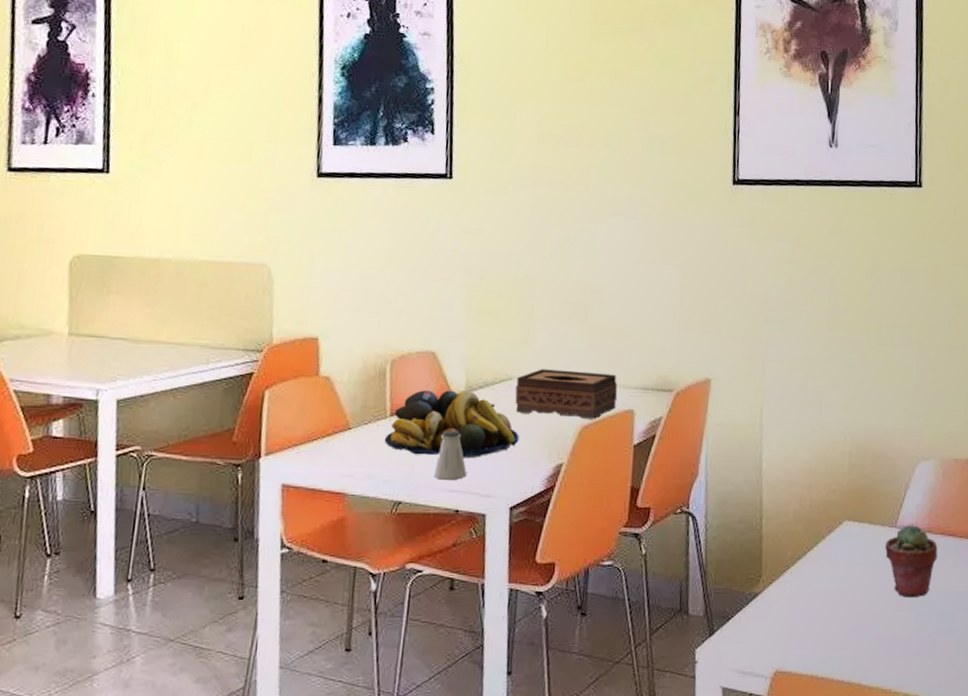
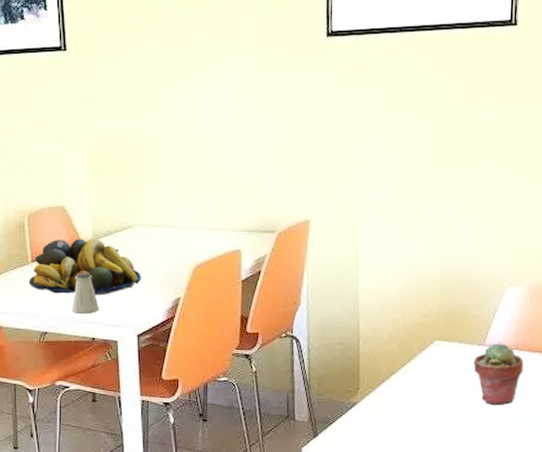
tissue box: present [515,369,618,419] -> none [136,217,226,259]

